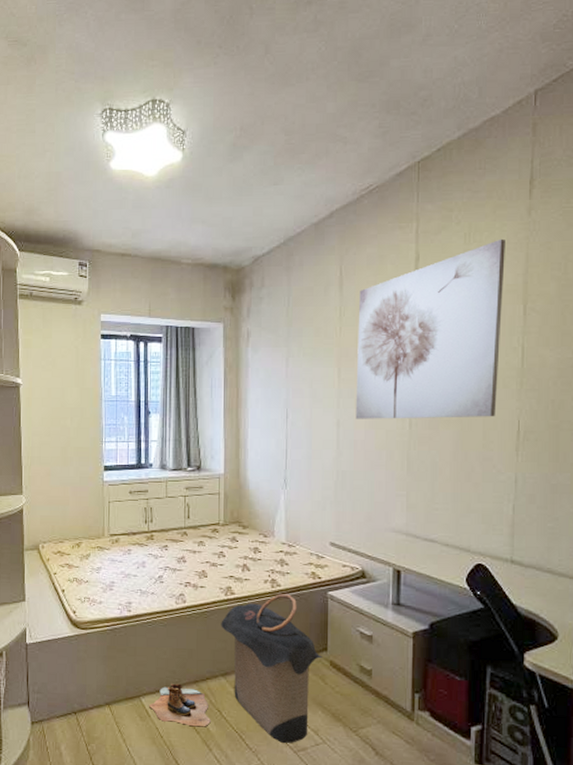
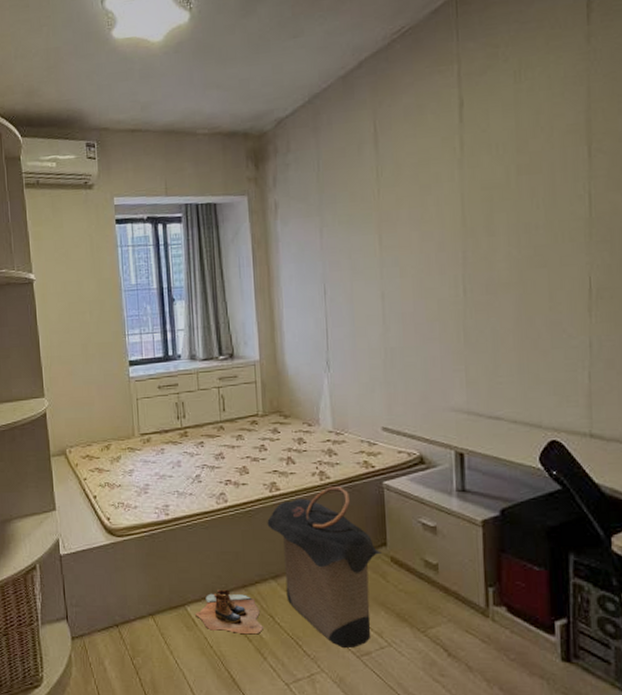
wall art: present [355,238,505,419] -> none [397,73,563,290]

